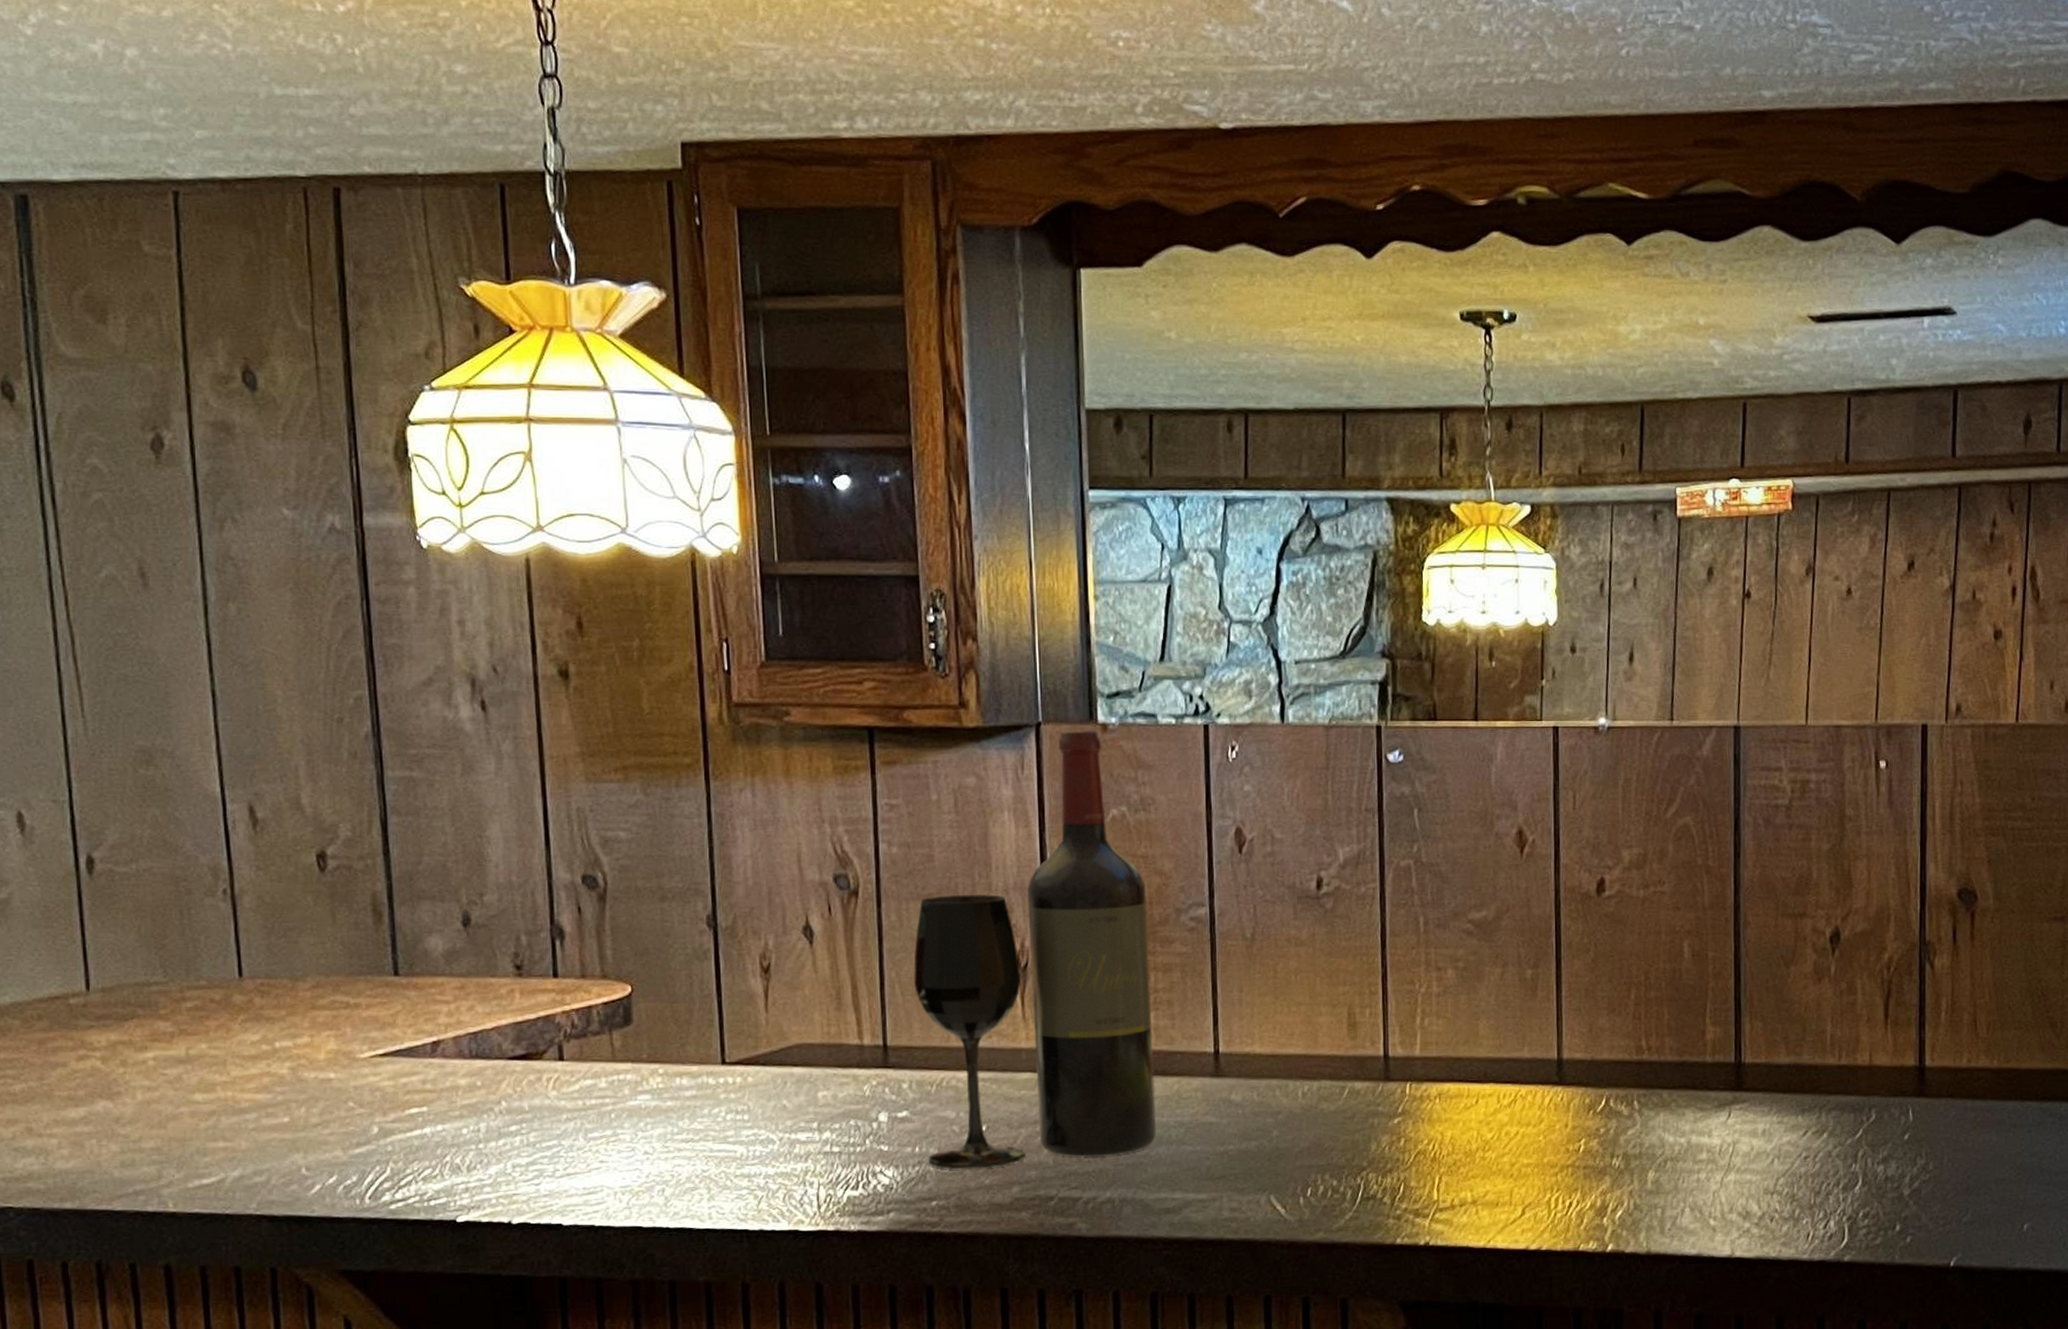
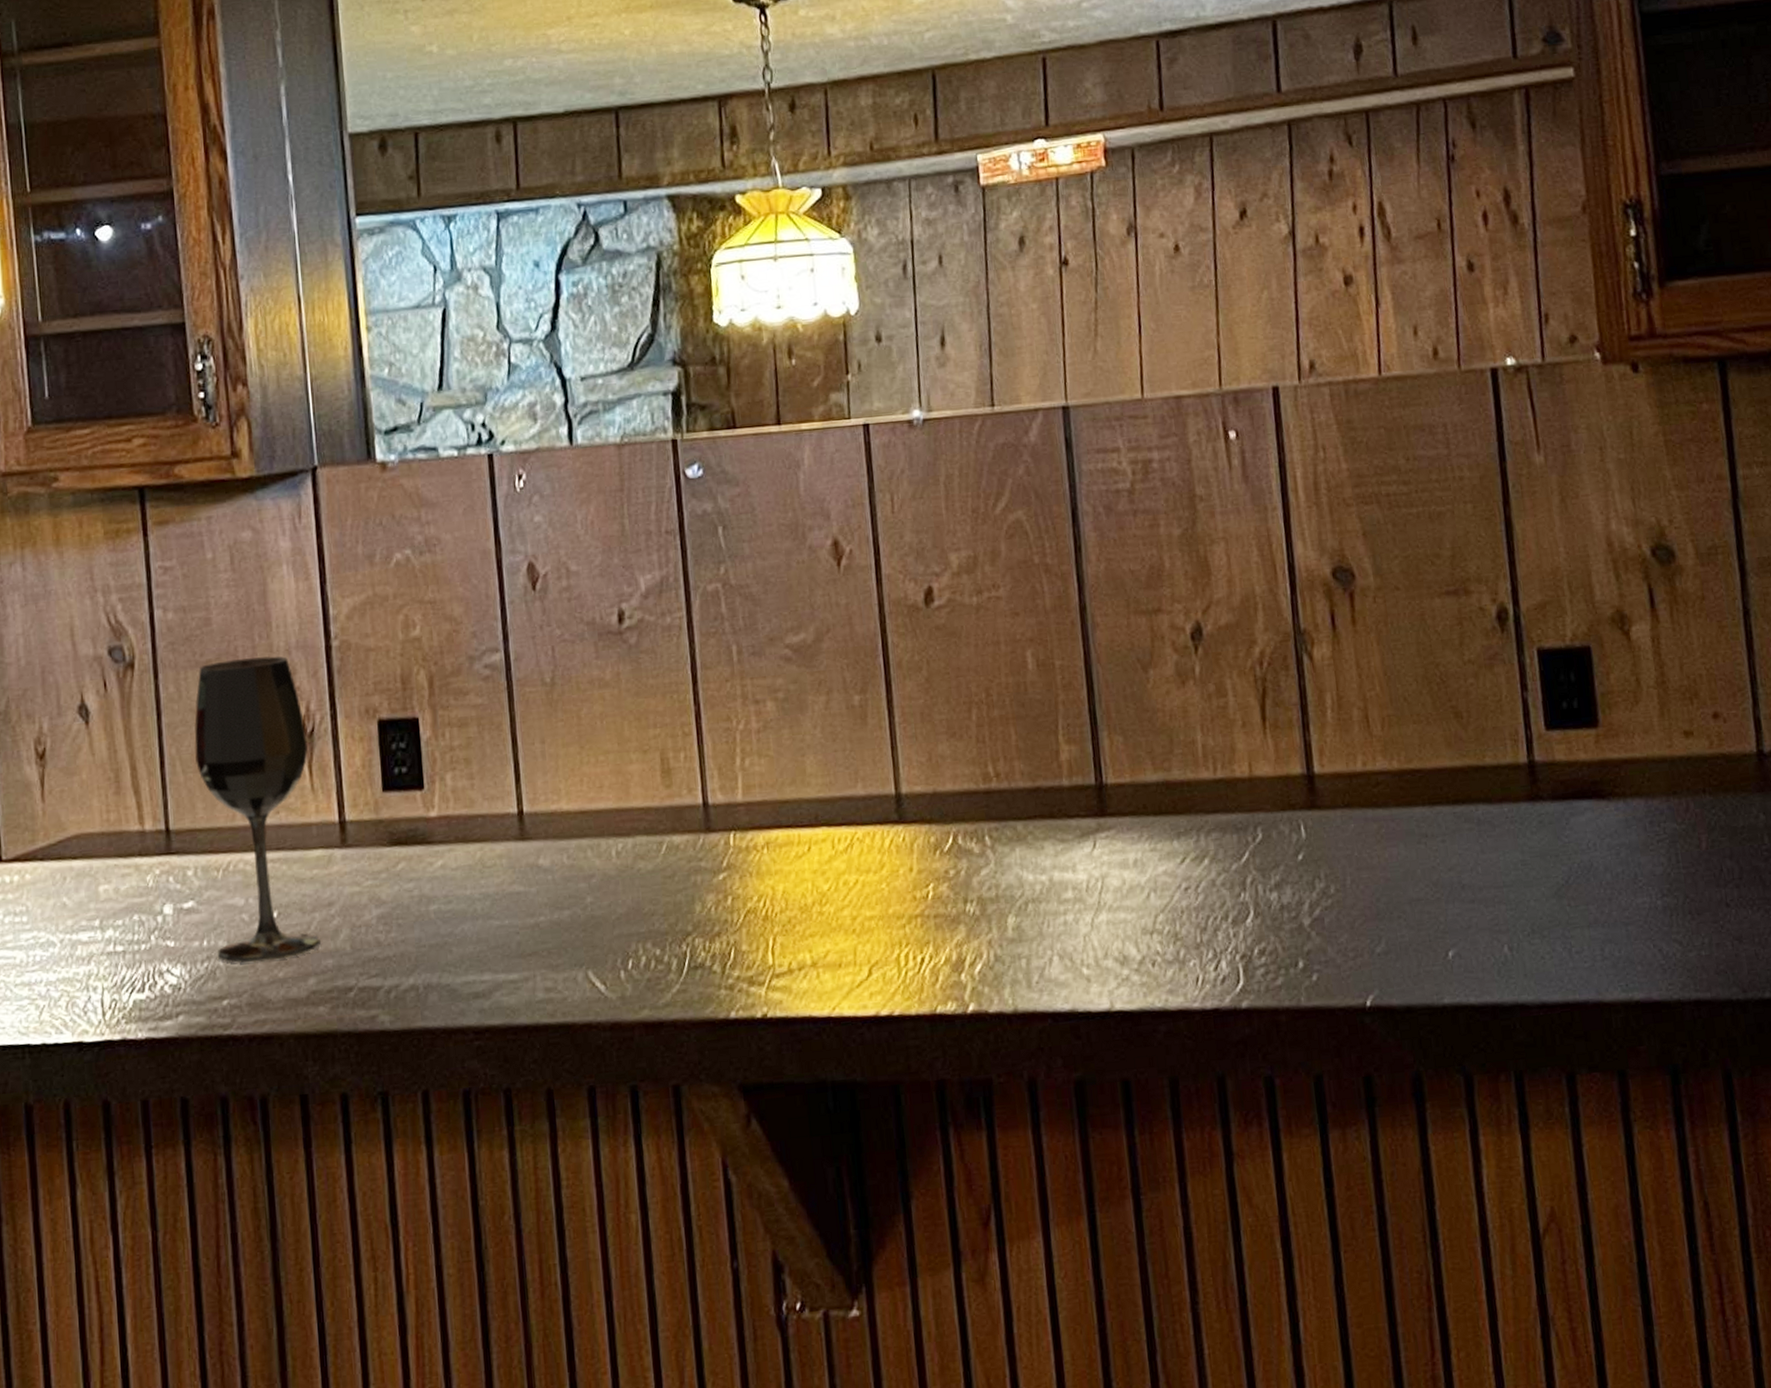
wine bottle: present [1027,731,1157,1157] -> none [310,470,460,941]

